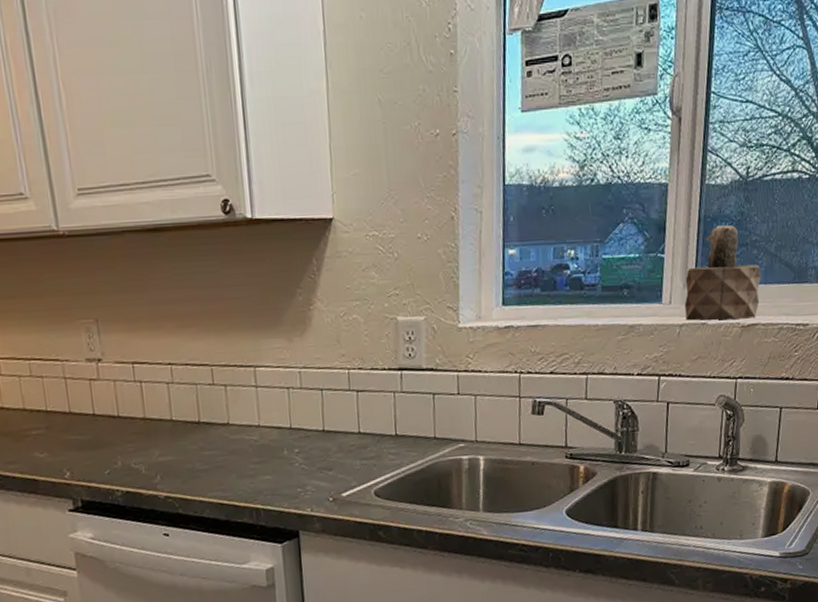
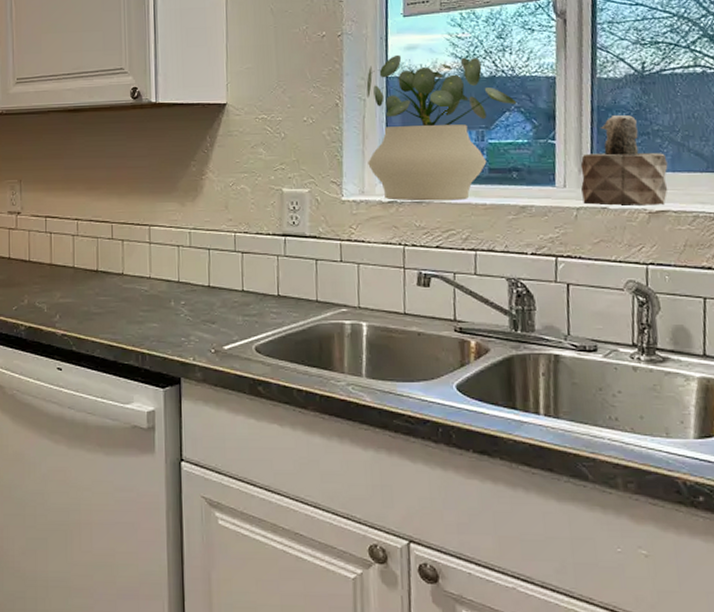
potted plant: none [482,158,631,326] -> present [366,54,517,202]

